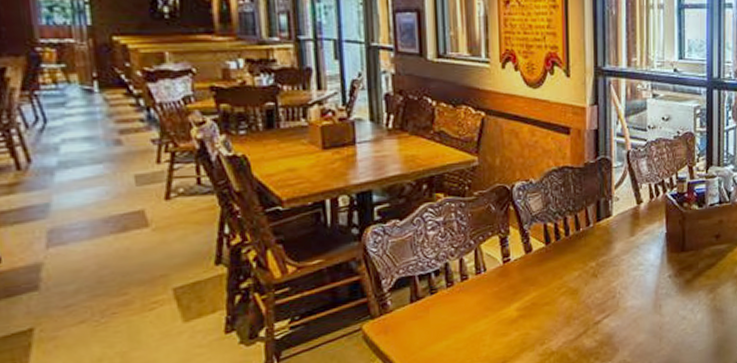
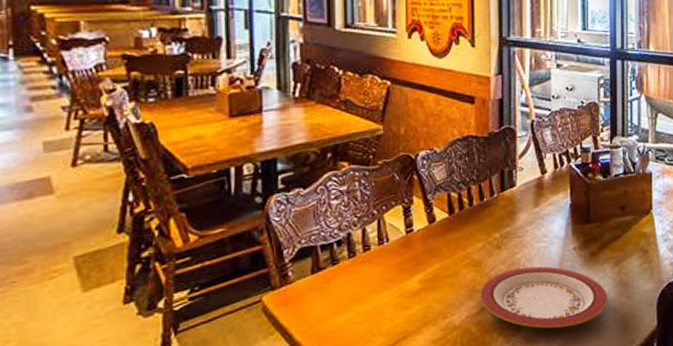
plate: none [576,293,702,354] -> present [479,266,608,329]

